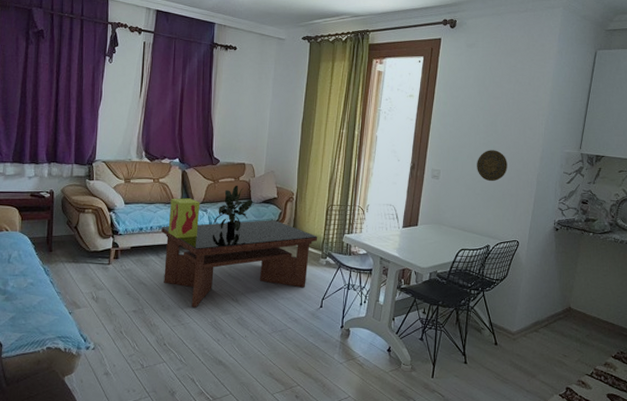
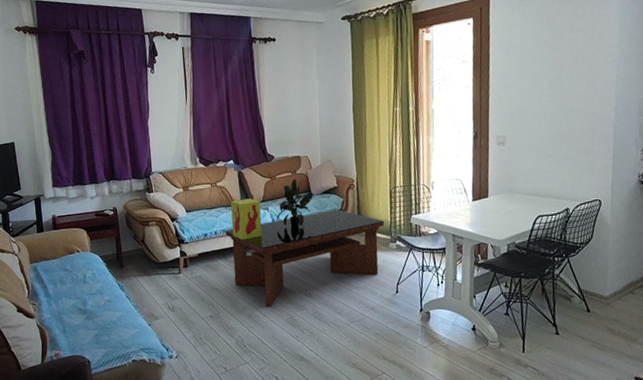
decorative plate: present [477,150,507,182] -> none [544,106,580,141]

